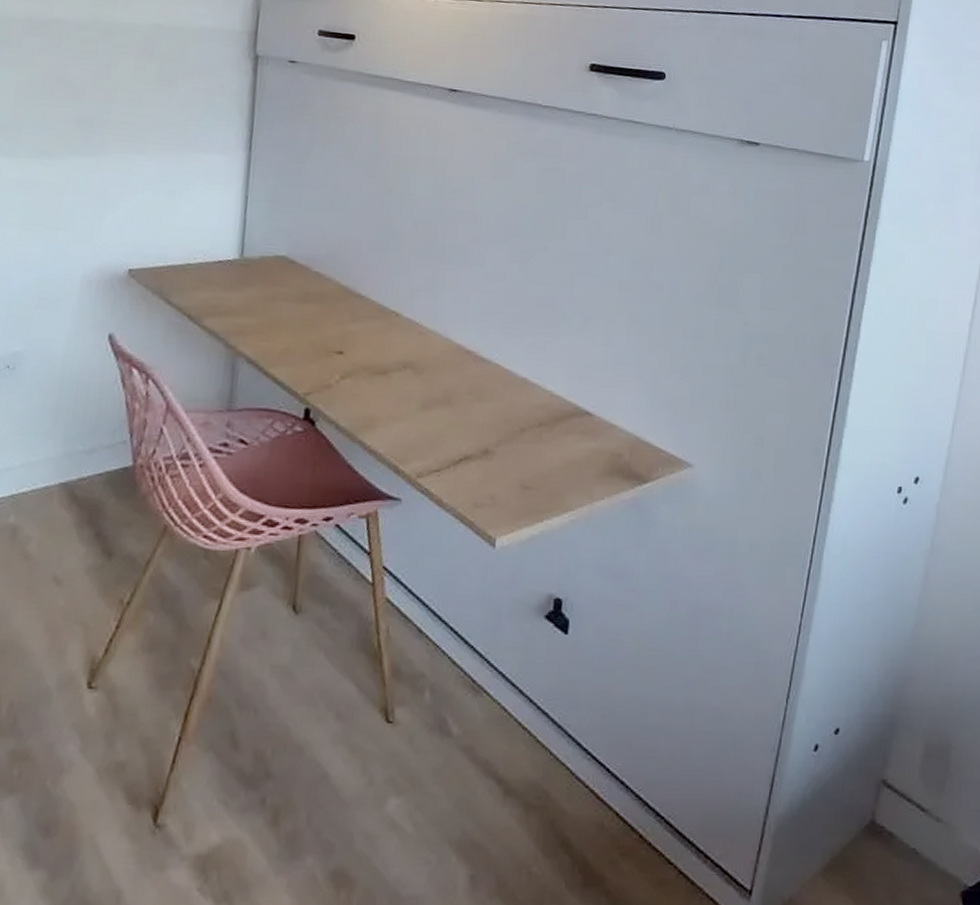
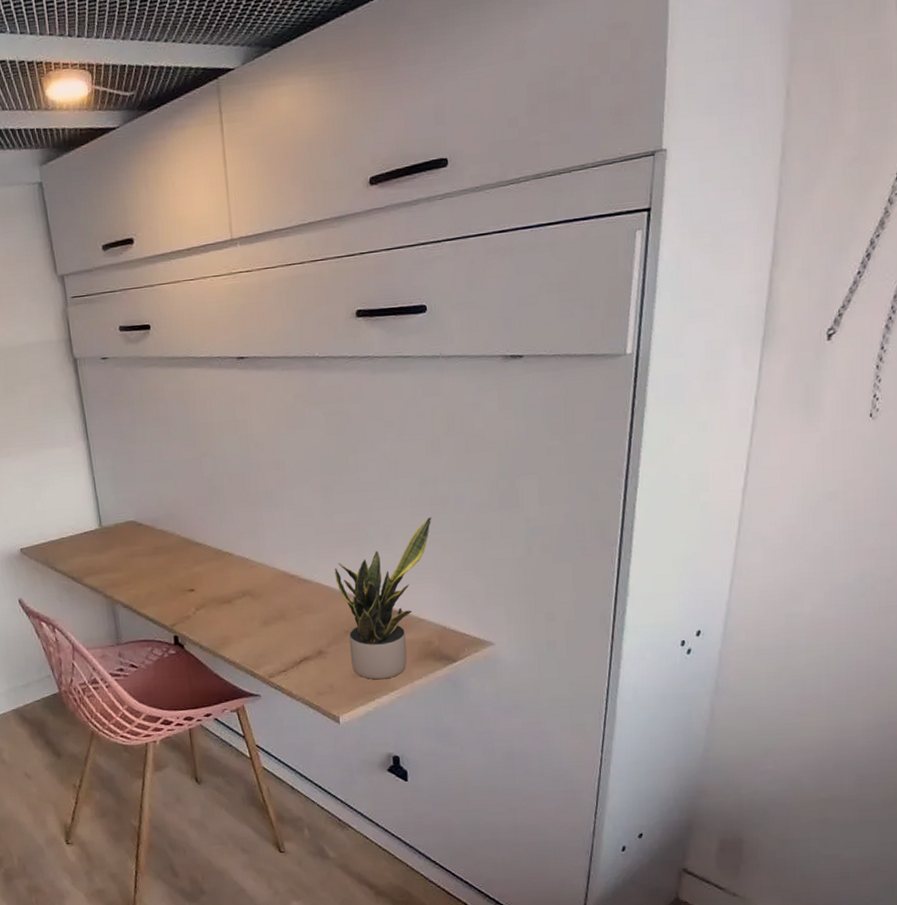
potted plant: none [519,304,641,496] -> present [335,517,432,680]

